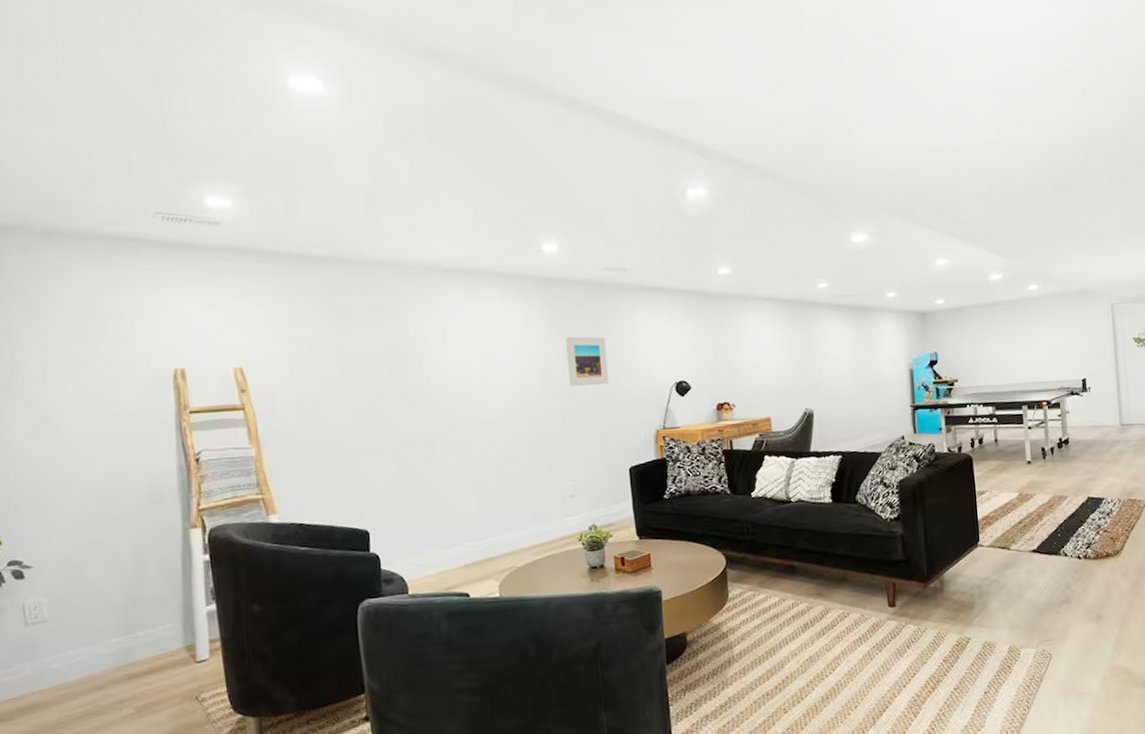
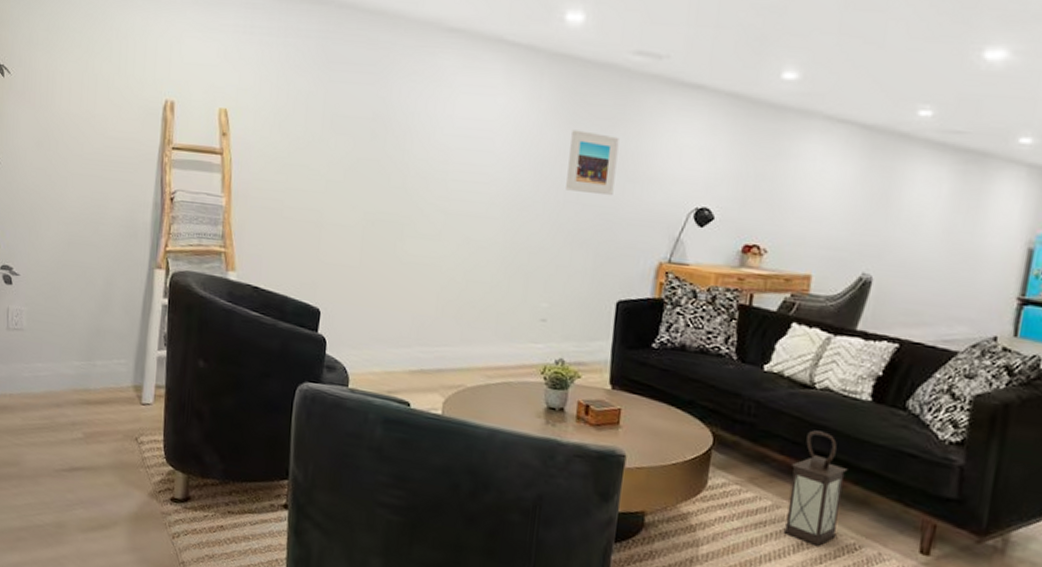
lantern: none [787,533,830,622] -> present [783,430,848,546]

